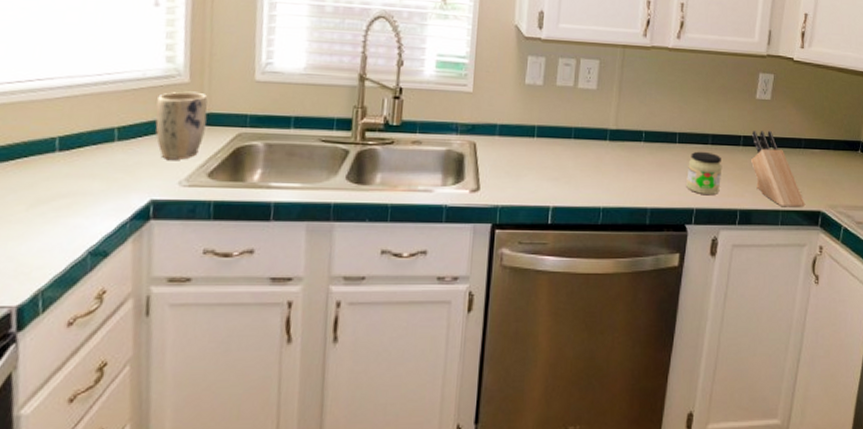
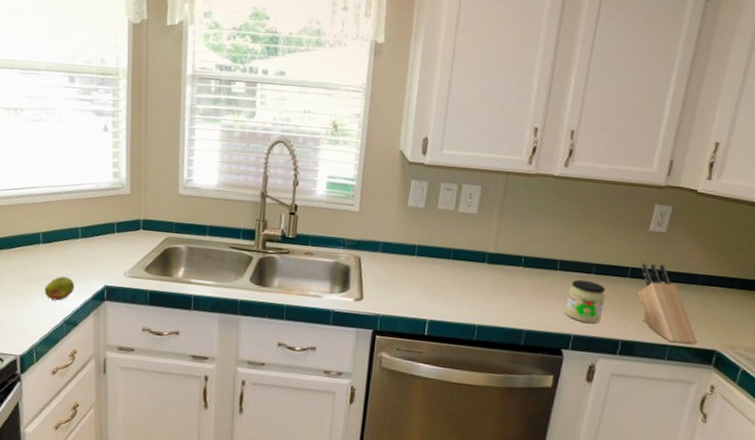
fruit: none [59,192,106,226] -> present [44,276,75,301]
plant pot: present [155,91,208,160] -> none [107,201,144,256]

